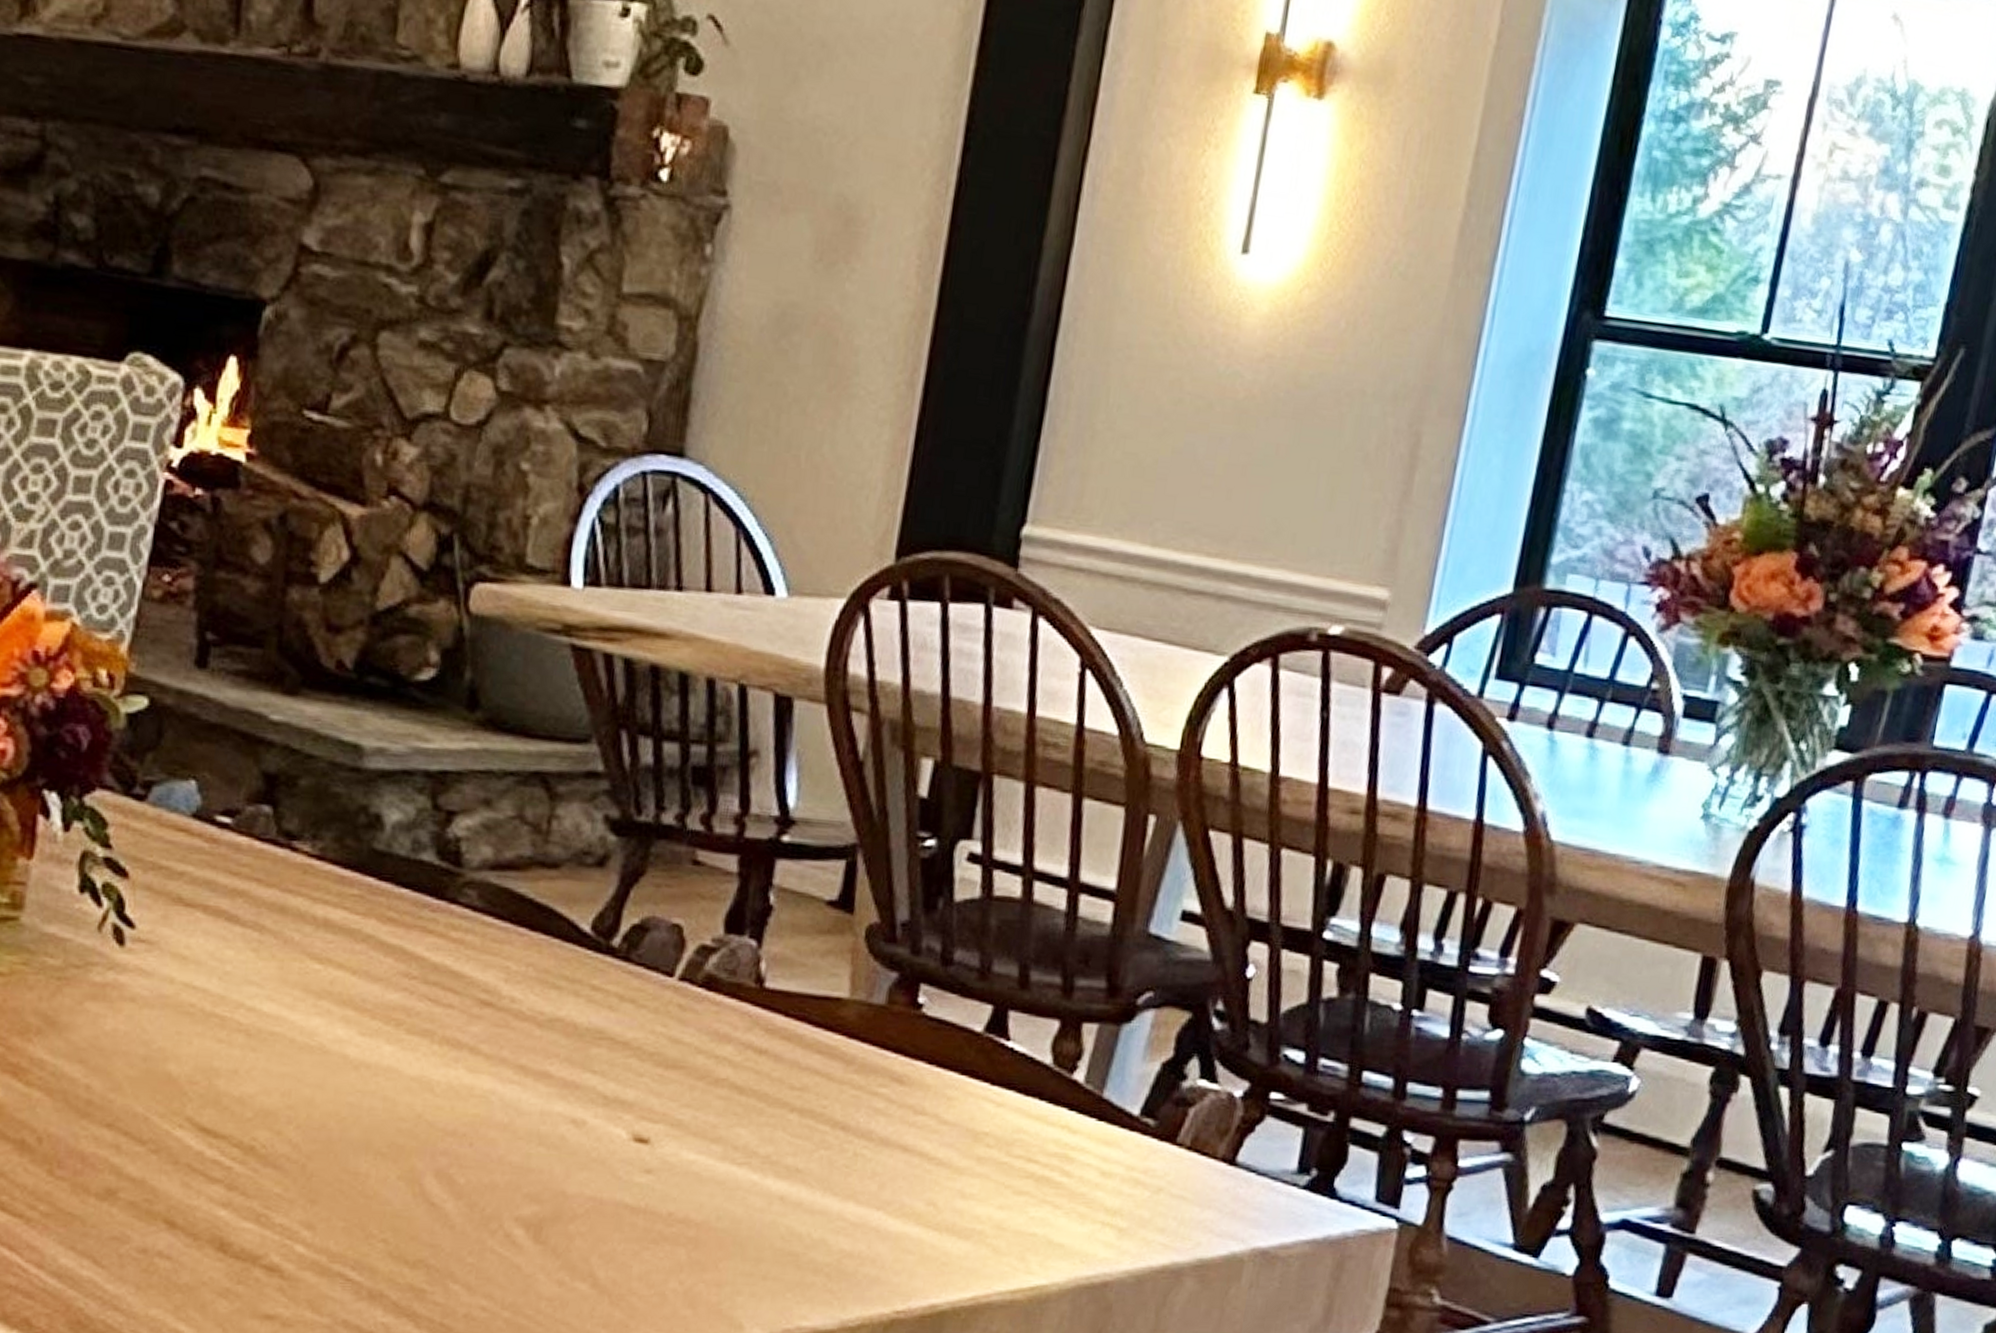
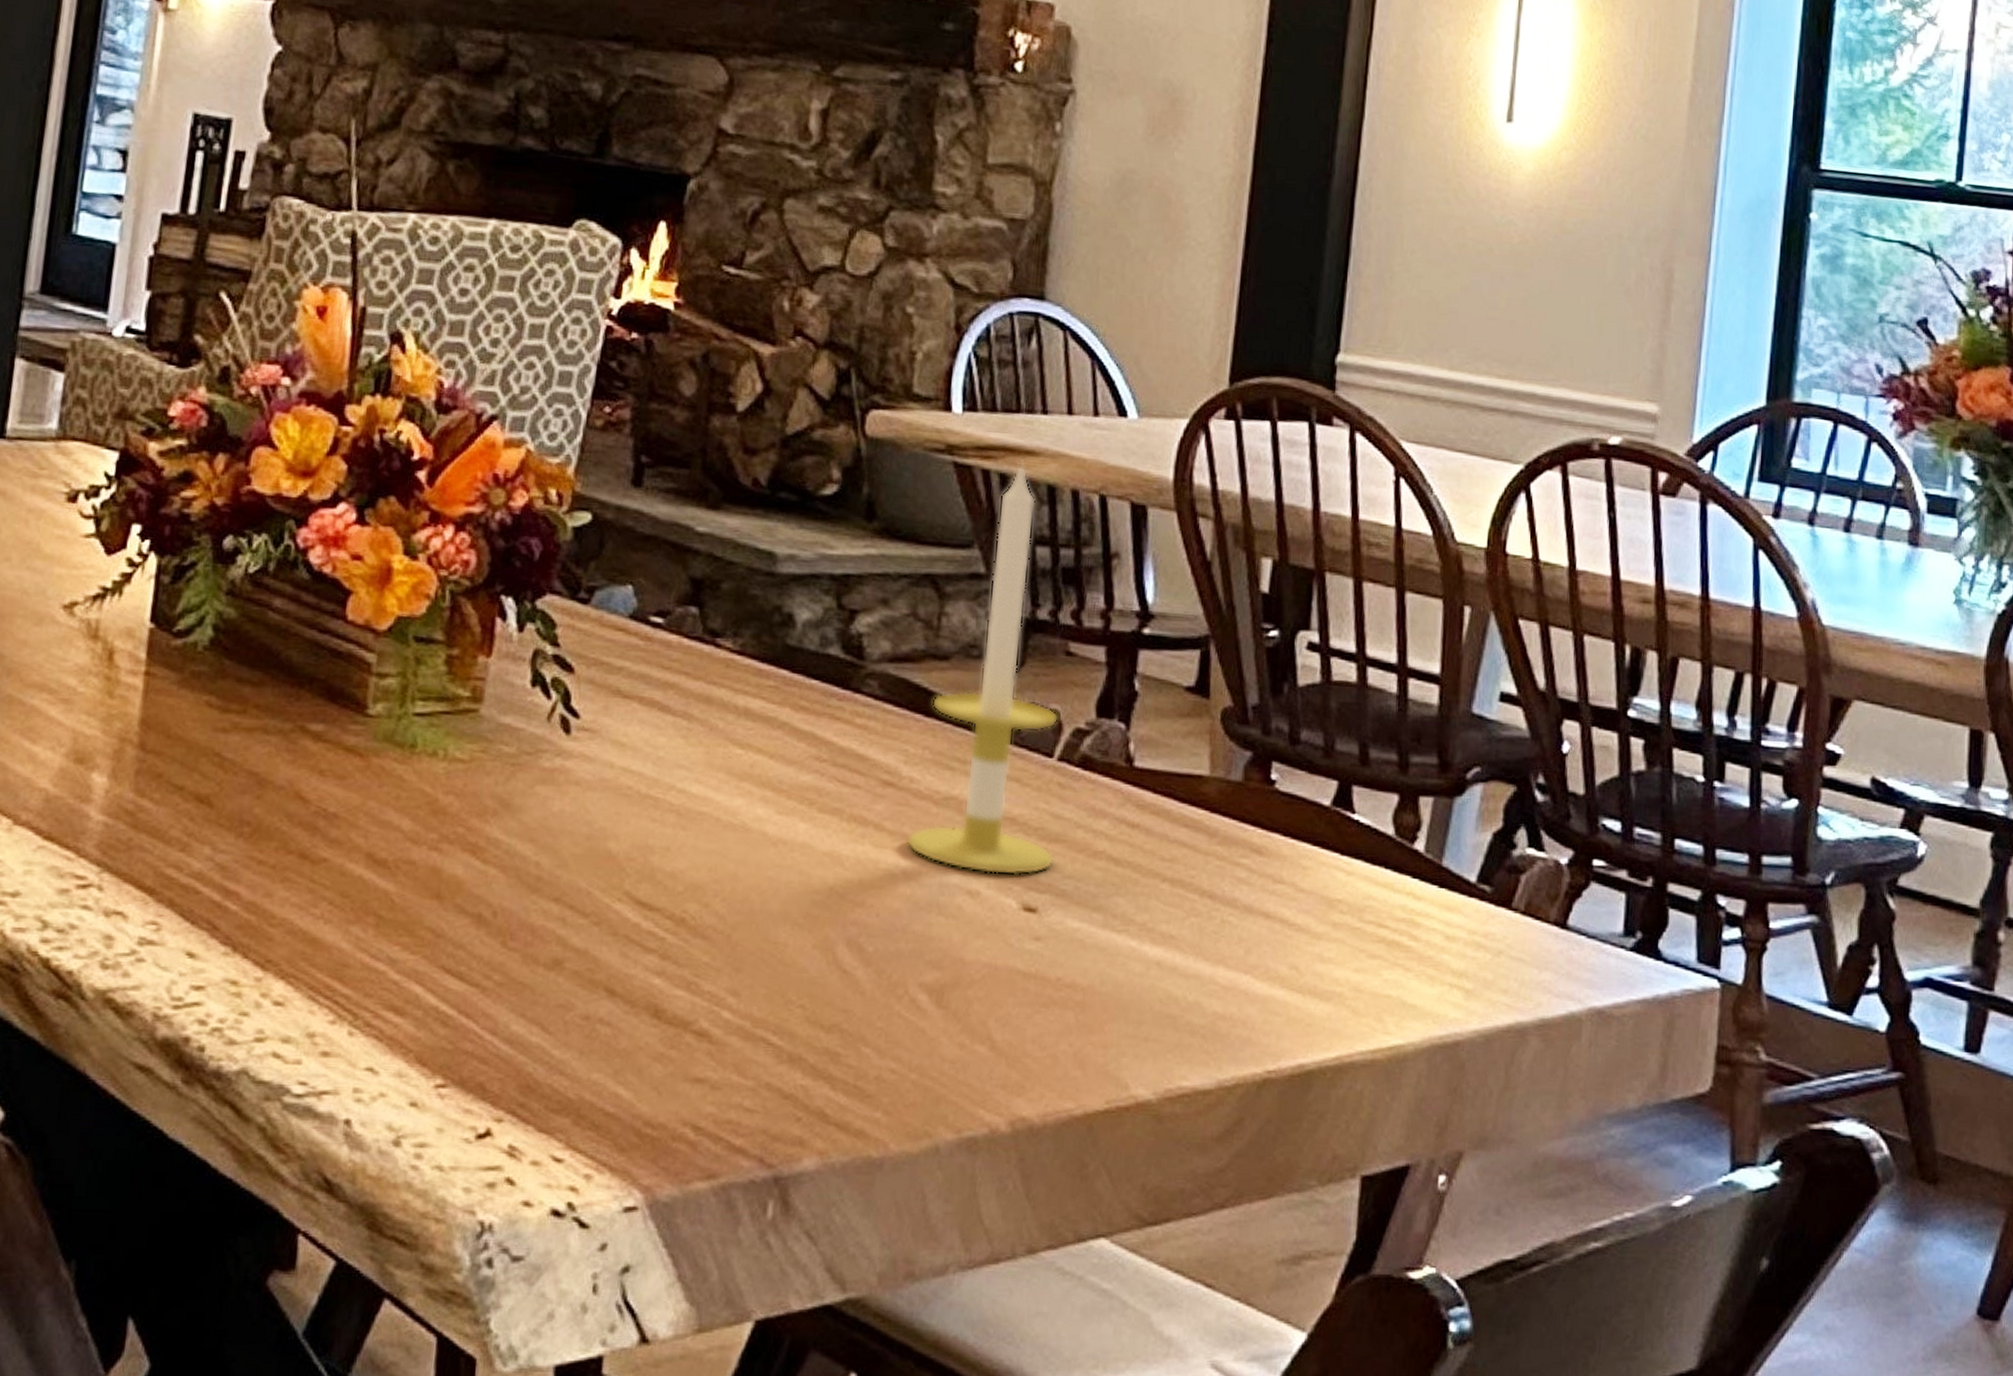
candle: none [504,643,682,1105] -> present [905,460,1059,876]

